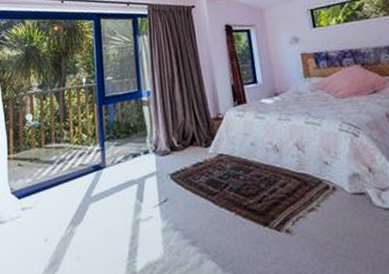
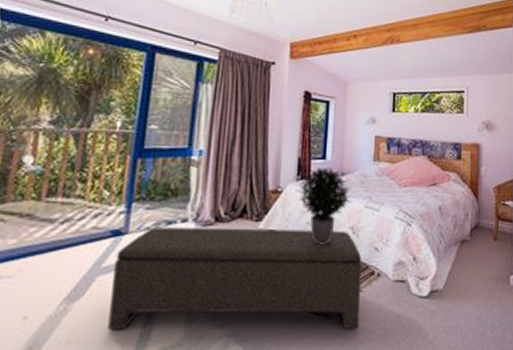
bench: none [100,148,325,249] -> present [108,227,362,331]
potted plant: none [238,90,288,163] -> present [298,167,350,244]

